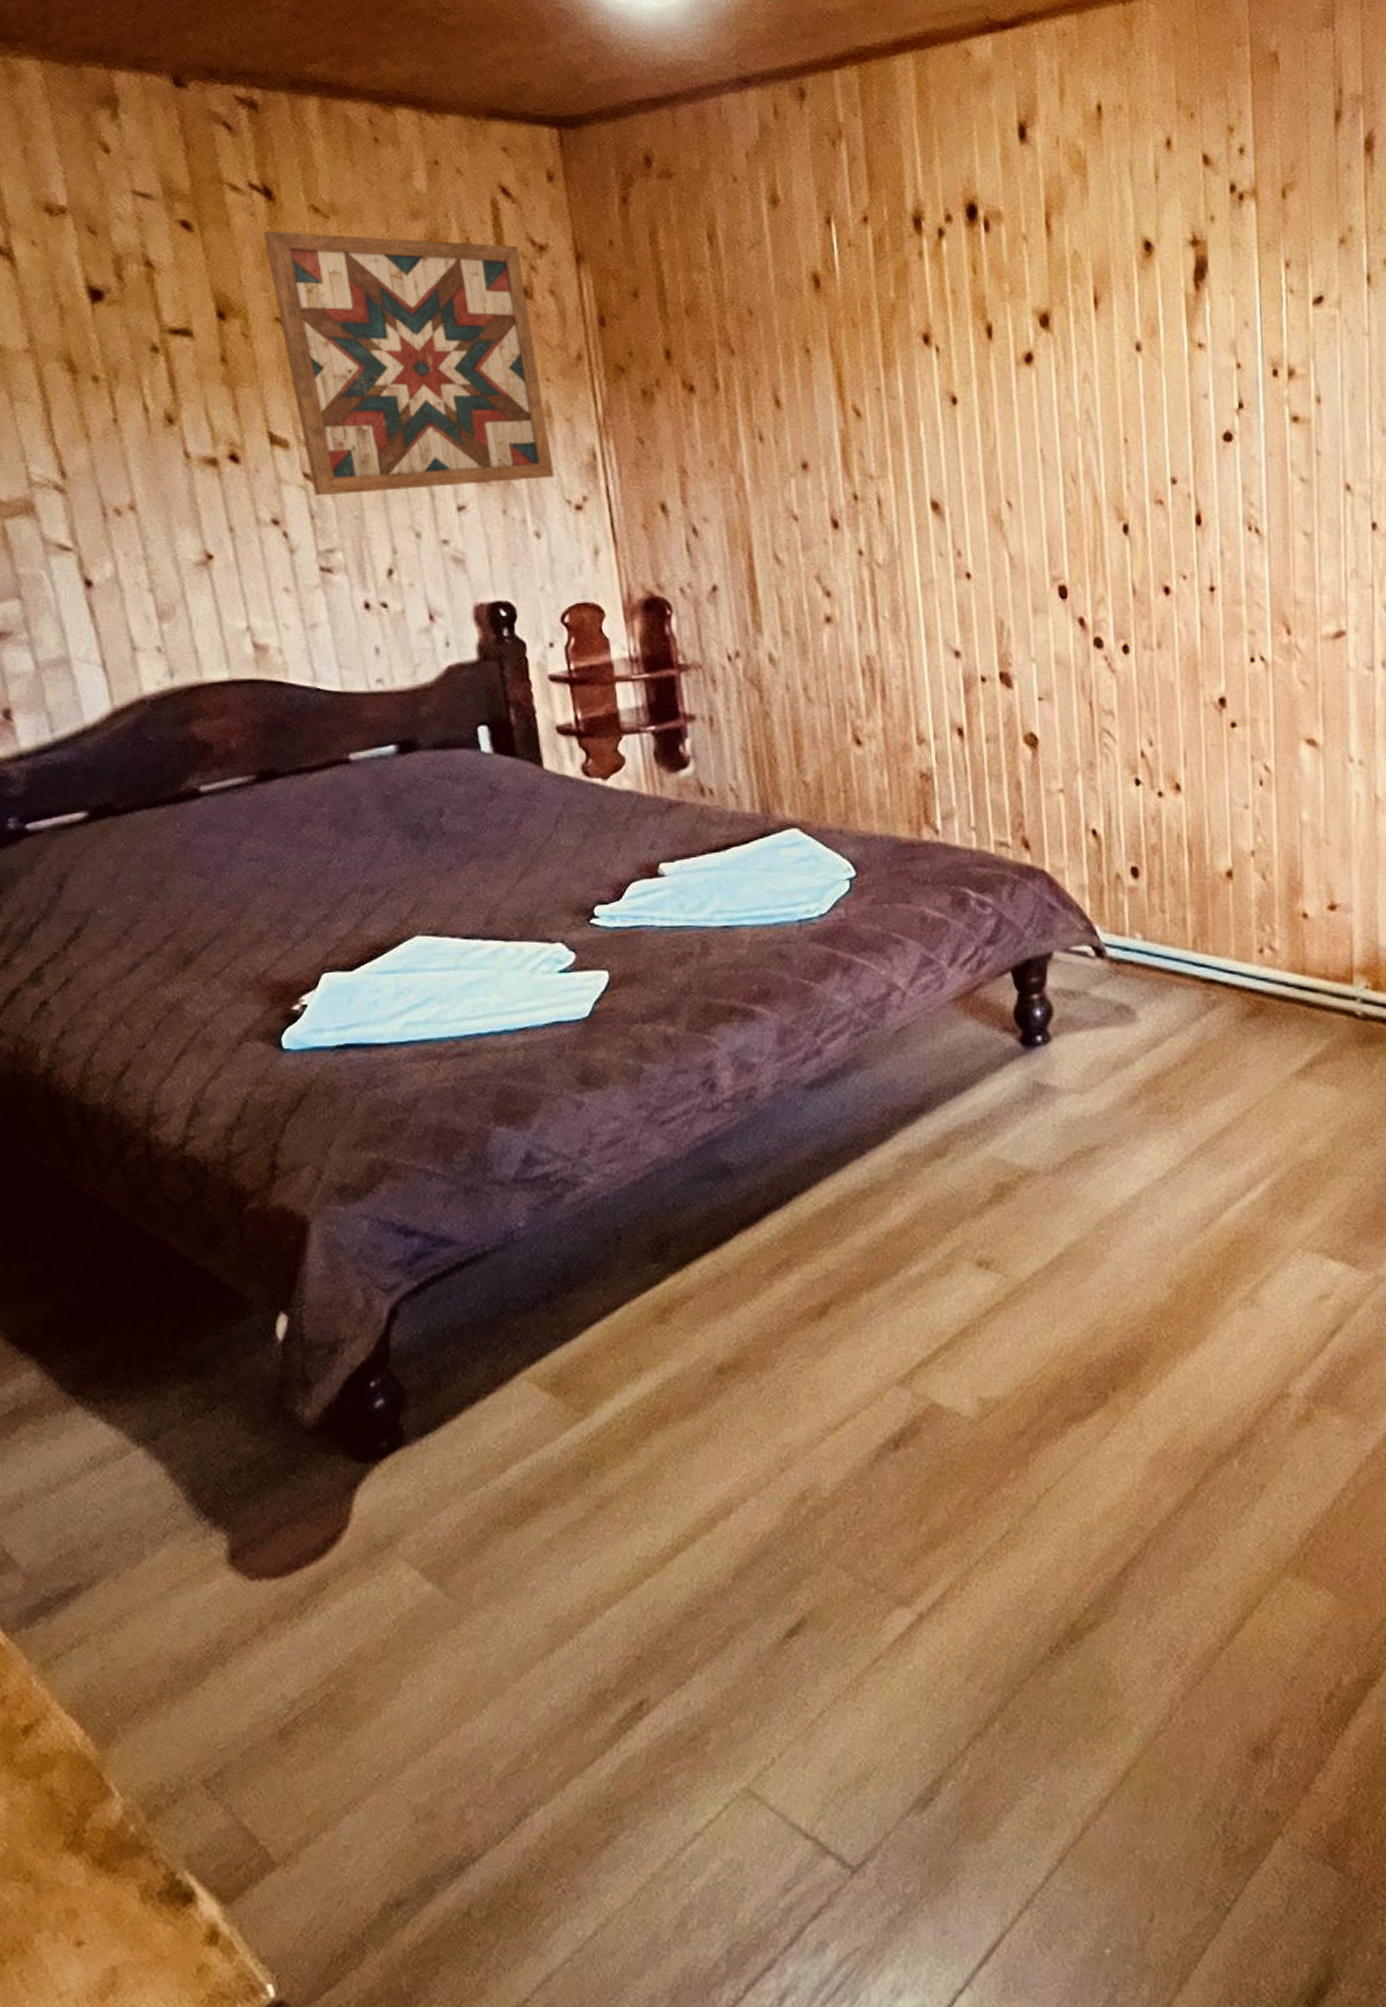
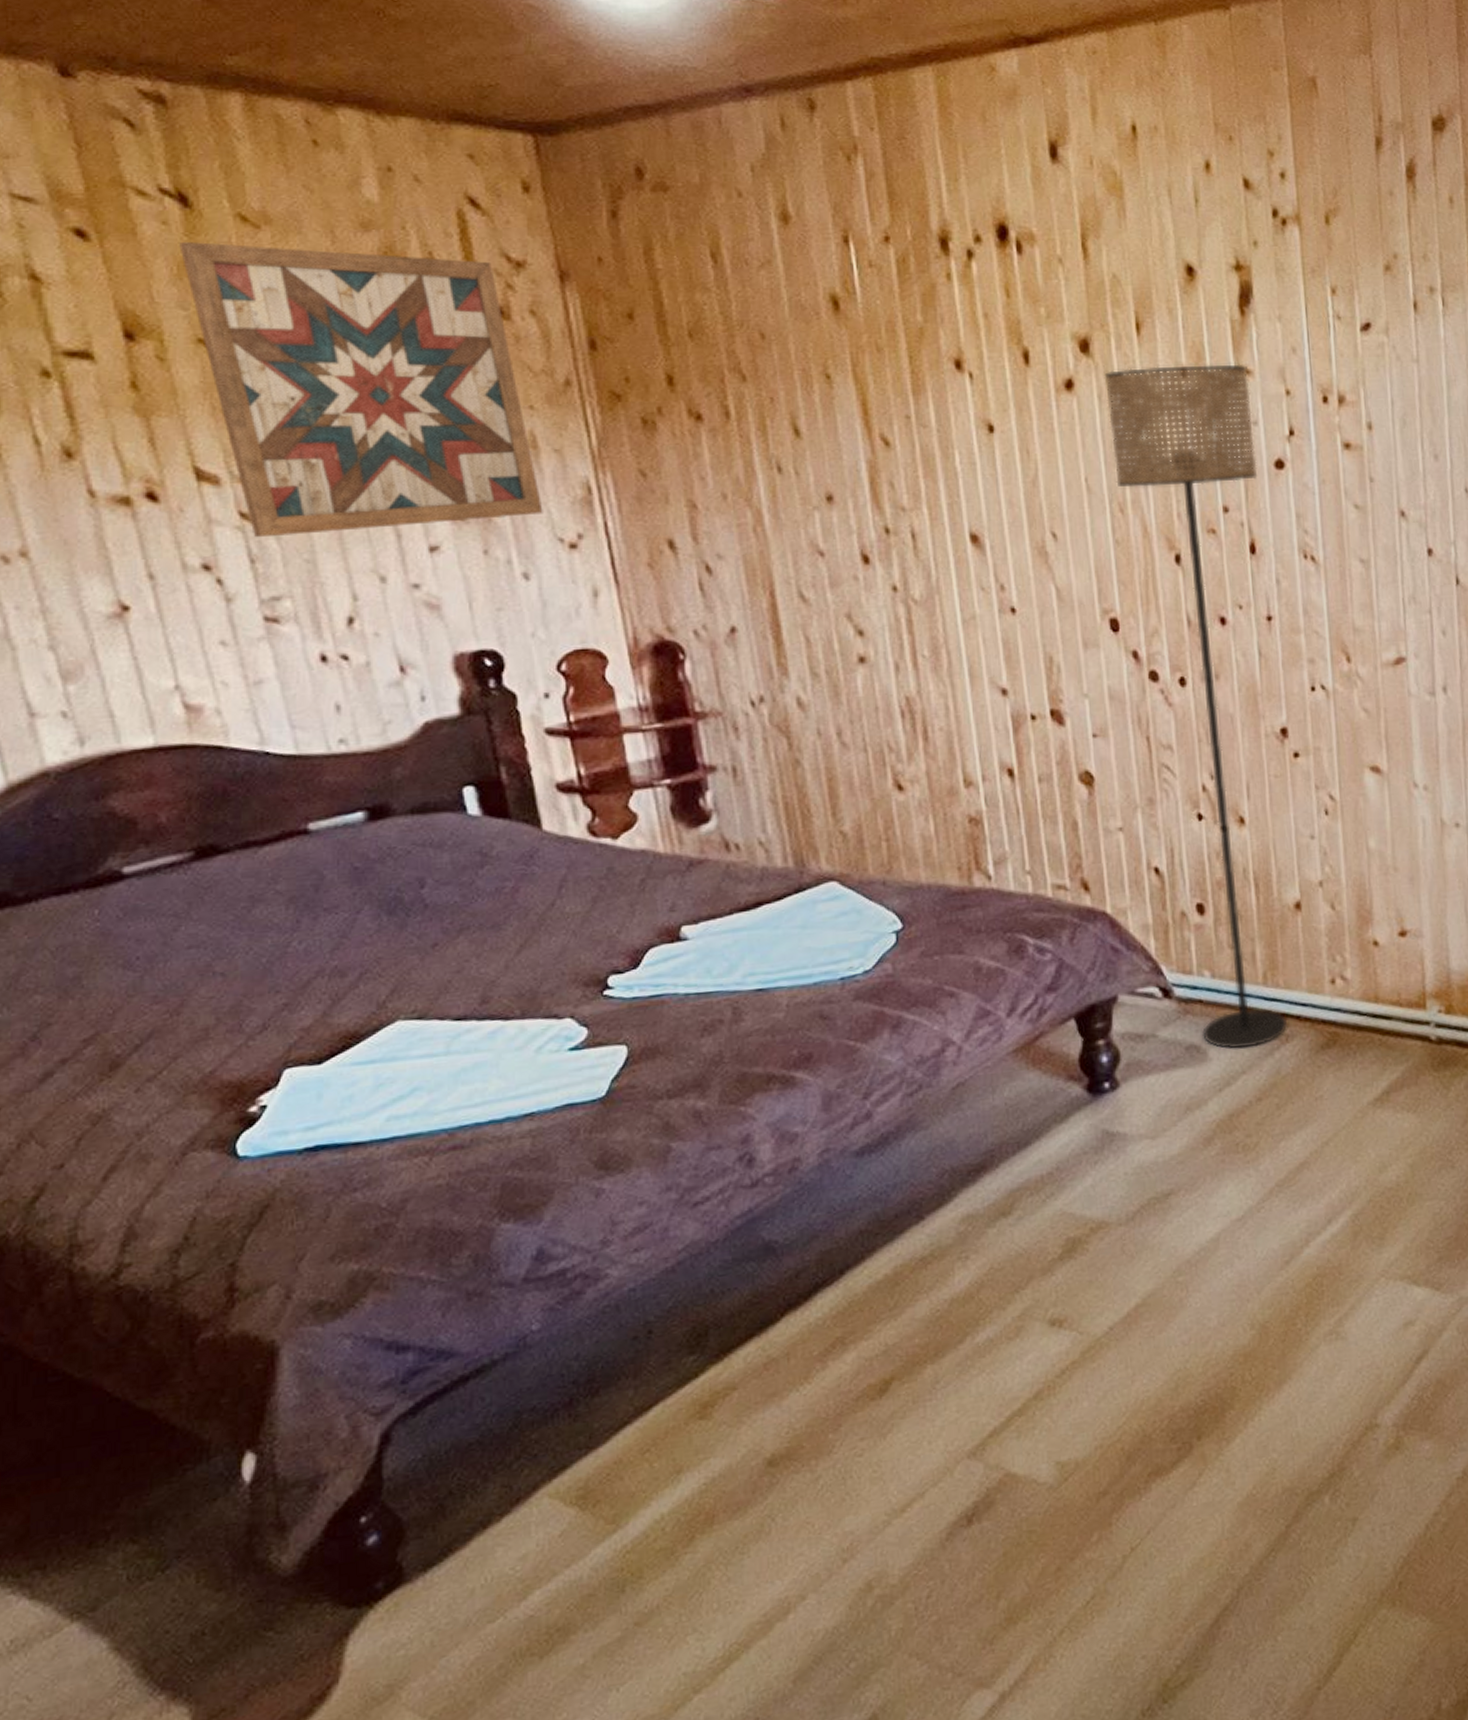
floor lamp: none [1062,337,1216,1012] -> present [1104,364,1288,1050]

